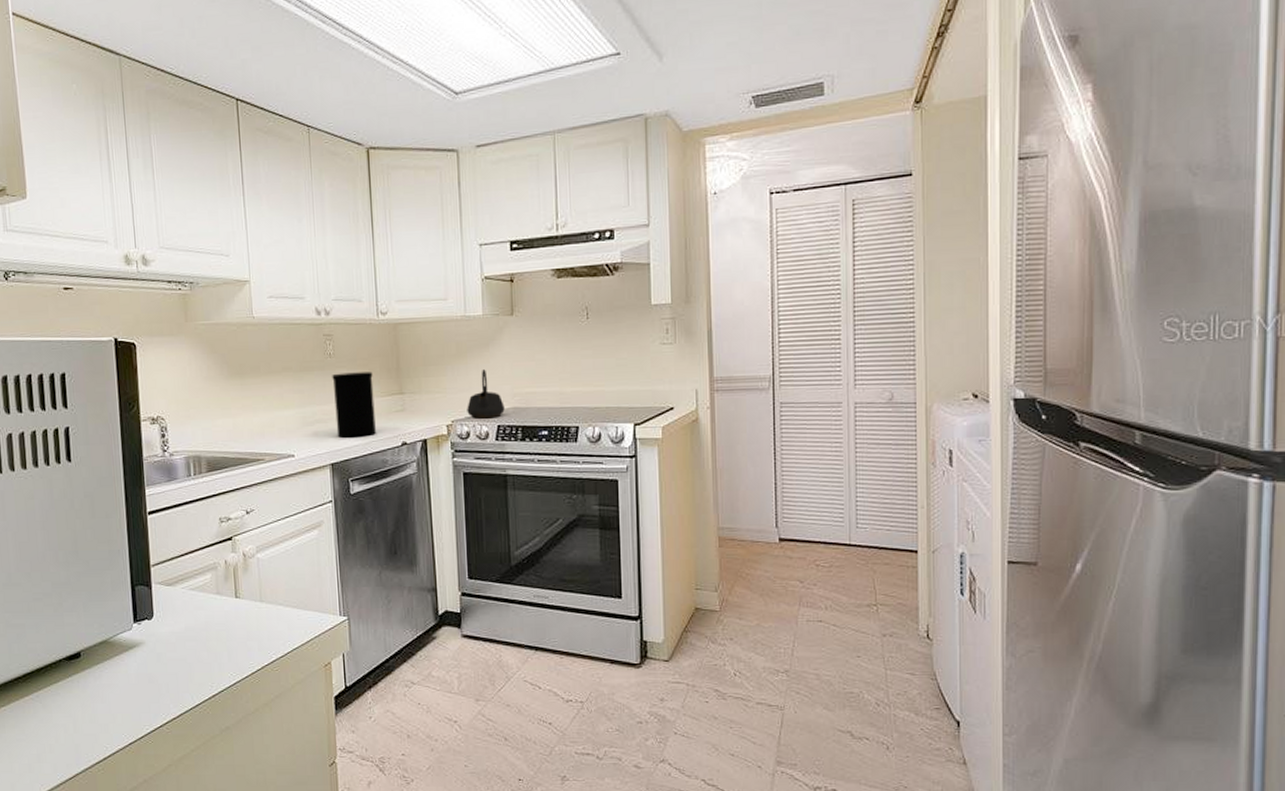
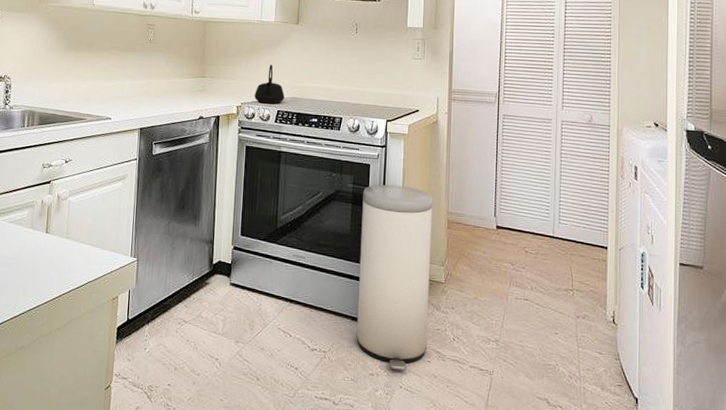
canister: present [332,372,376,438] -> none [147,55,183,109]
pedal bin: none [612,501,703,715] -> present [356,184,433,371]

